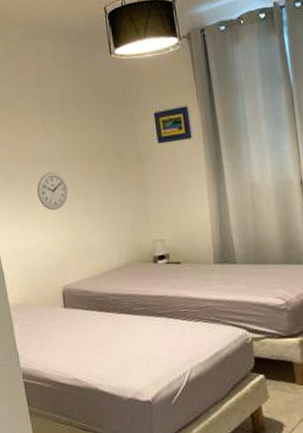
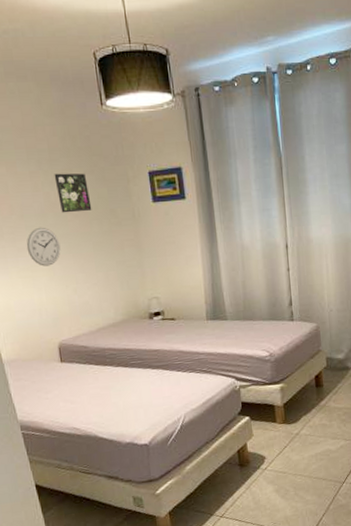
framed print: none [64,119,99,158] -> present [54,173,92,213]

